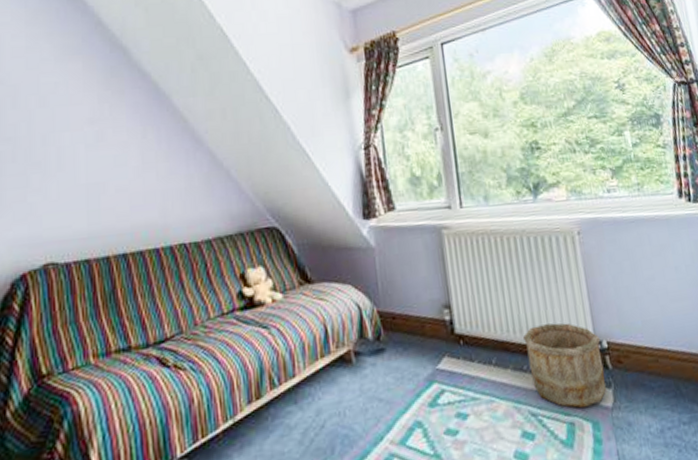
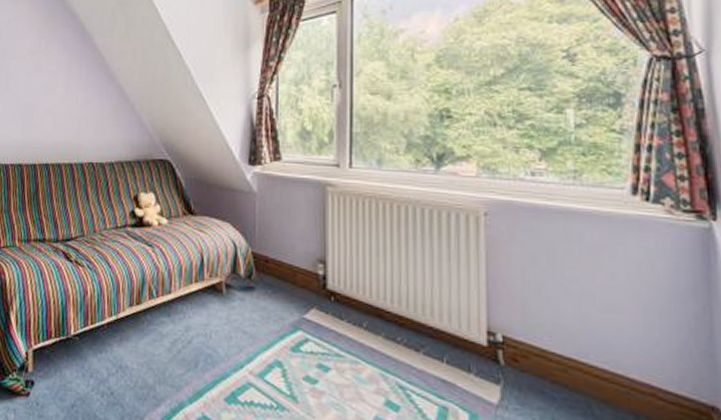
wooden bucket: present [522,323,606,409] -> none [400,300,495,397]

